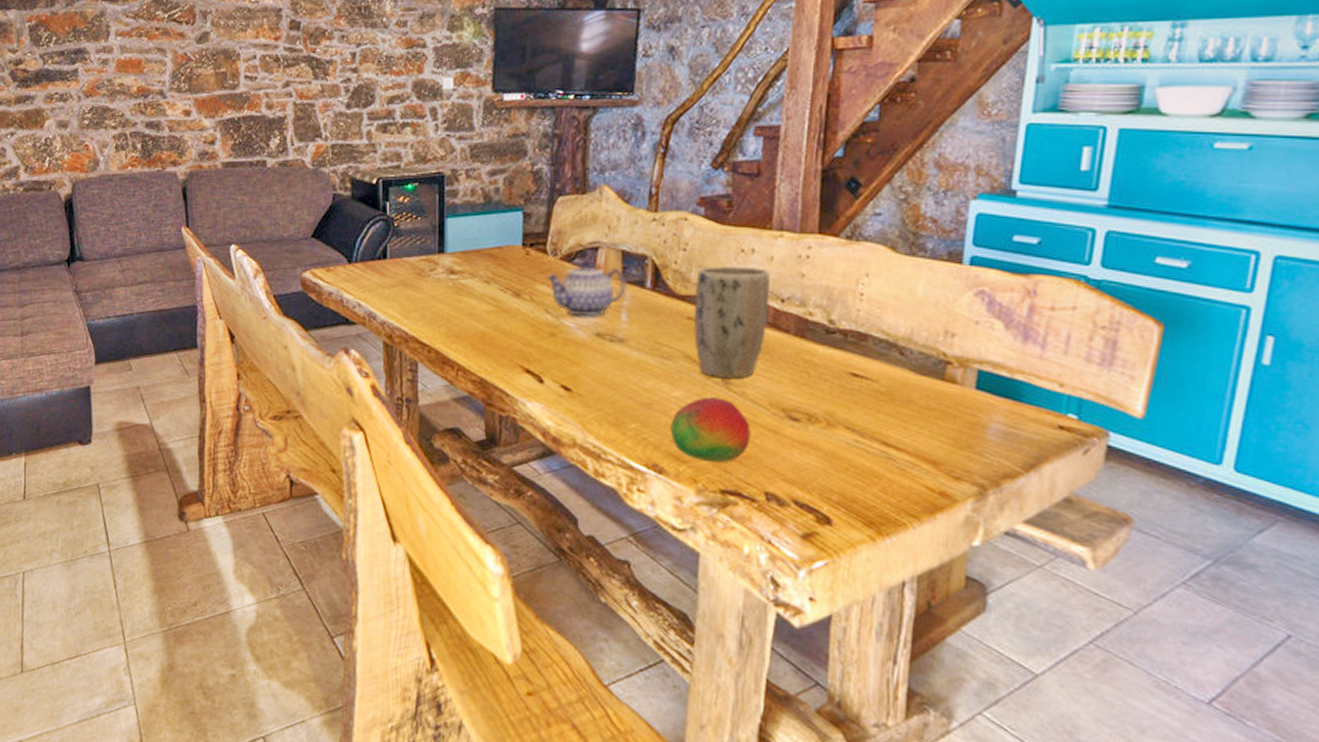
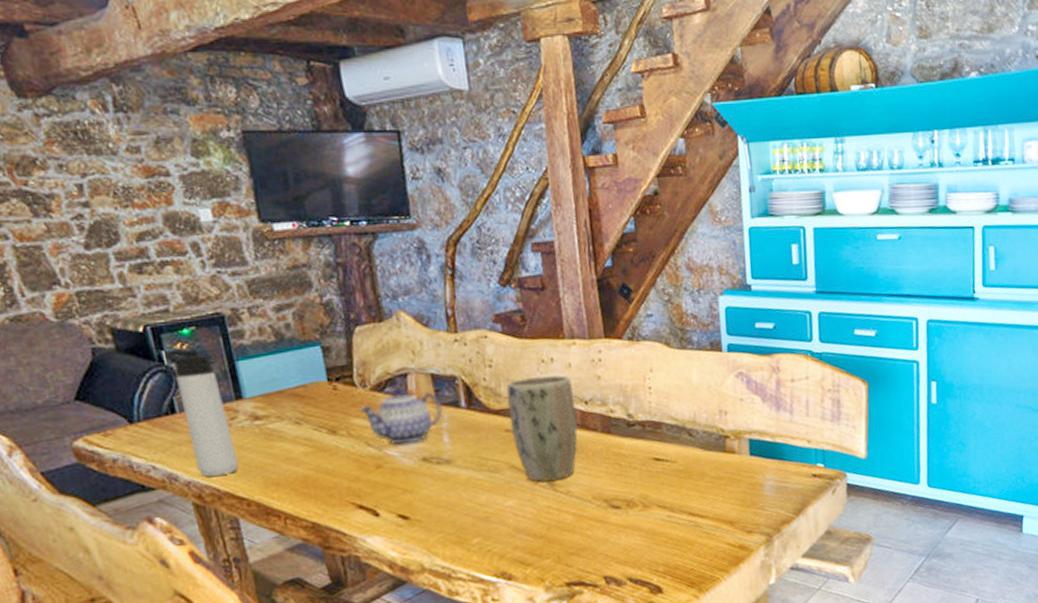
thermos bottle: none [389,202,429,320] -> present [165,350,239,477]
fruit: present [670,397,751,463] -> none [510,499,583,561]

